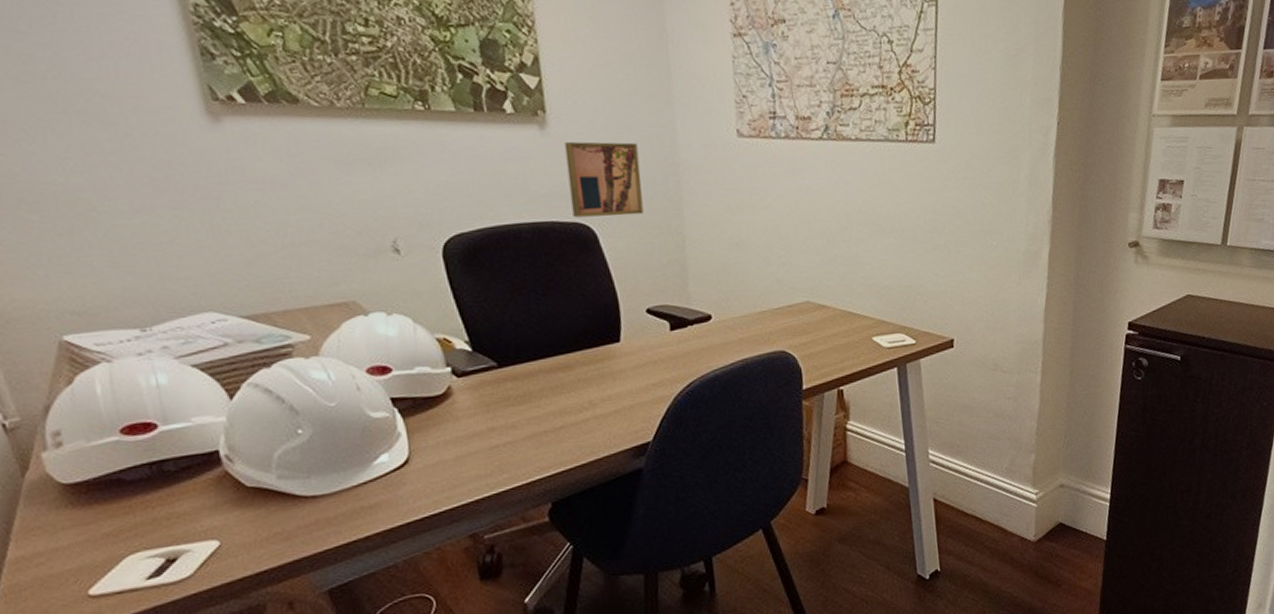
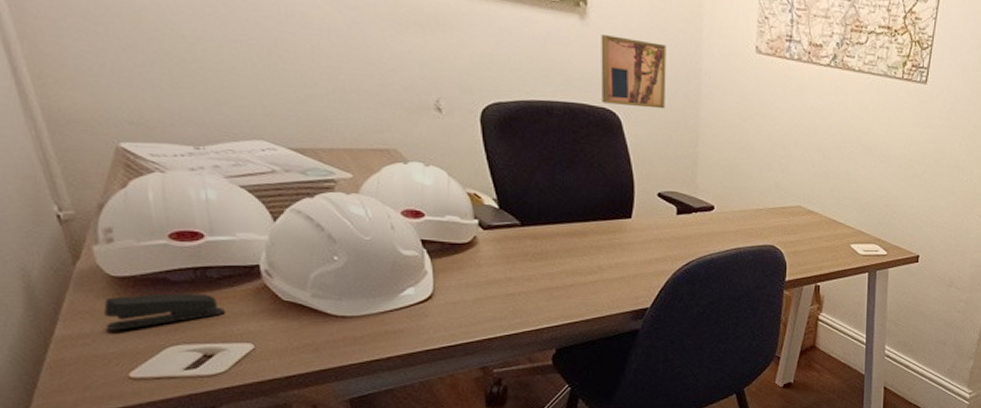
stapler: none [57,490,186,545] -> present [104,293,225,330]

